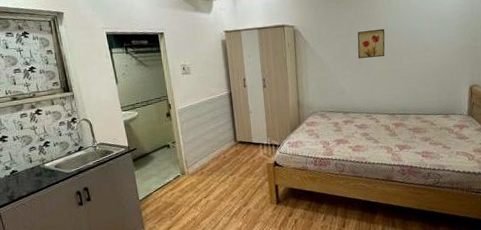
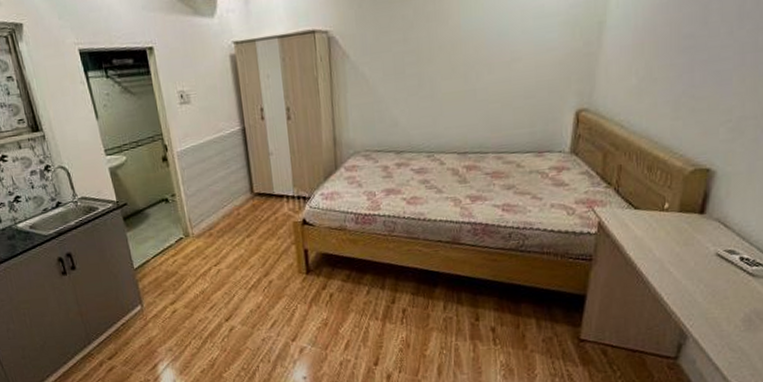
wall art: present [357,28,385,59] -> none [417,30,457,75]

